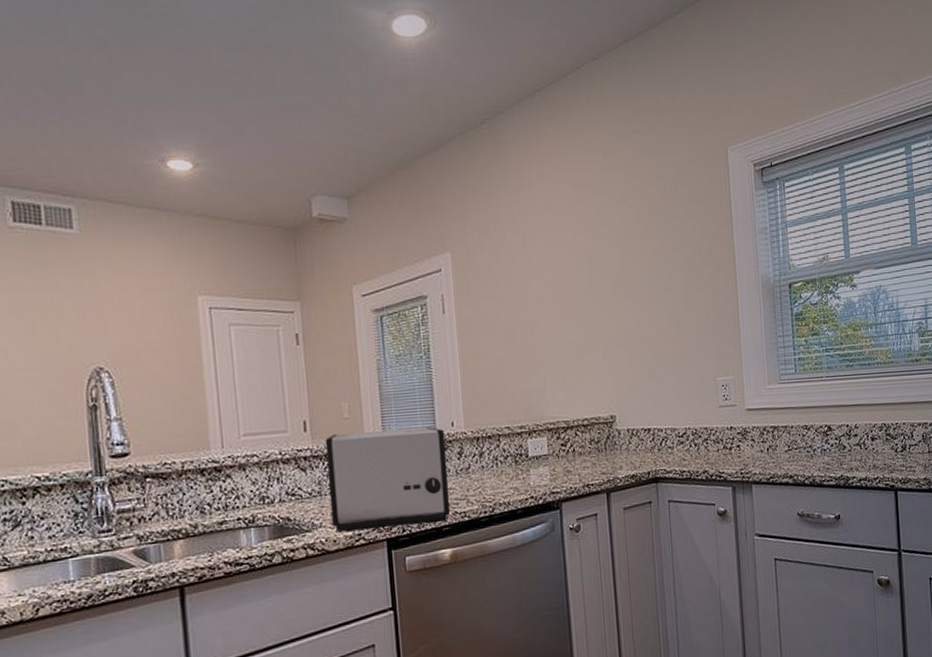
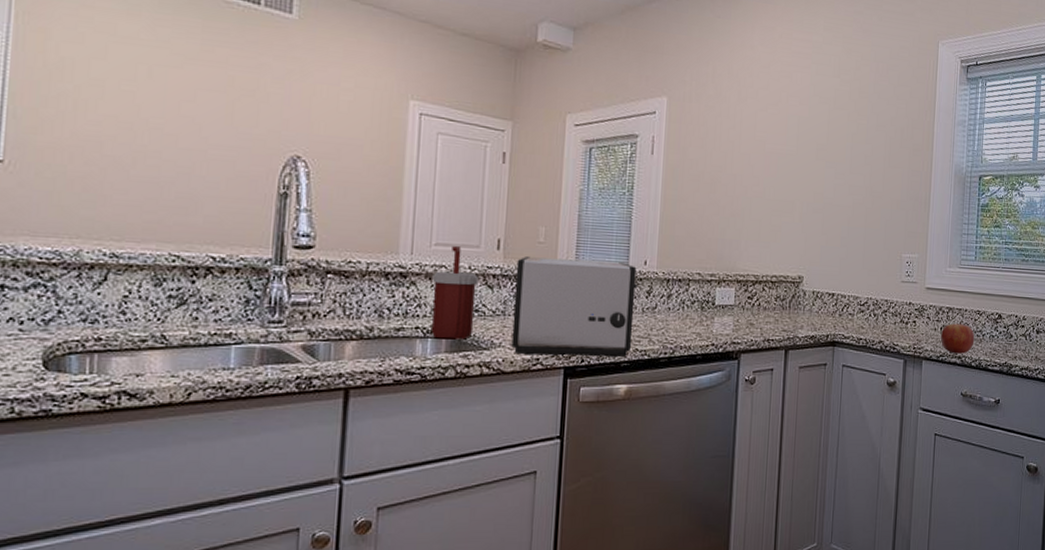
soap dispenser: none [246,434,293,527] -> present [431,246,479,340]
apple: none [768,439,805,474] -> present [940,321,975,354]

